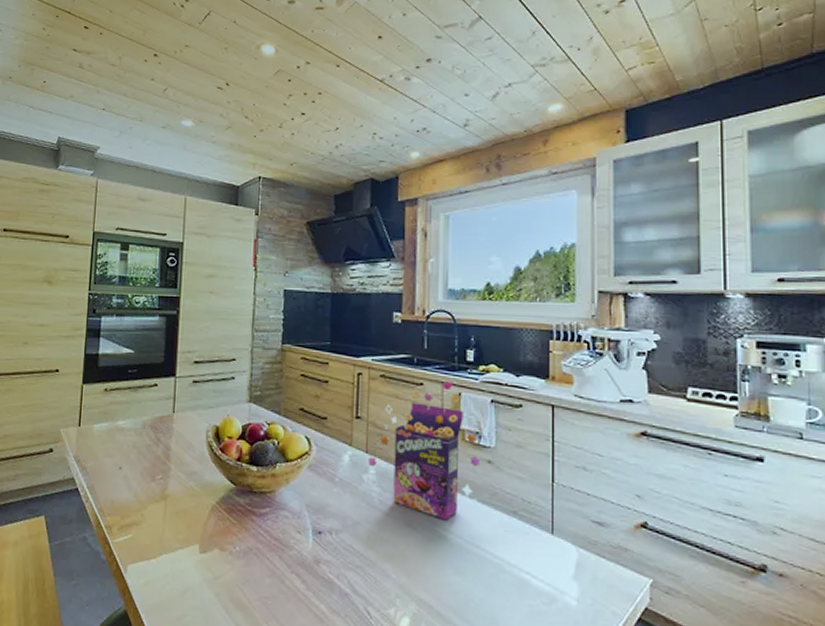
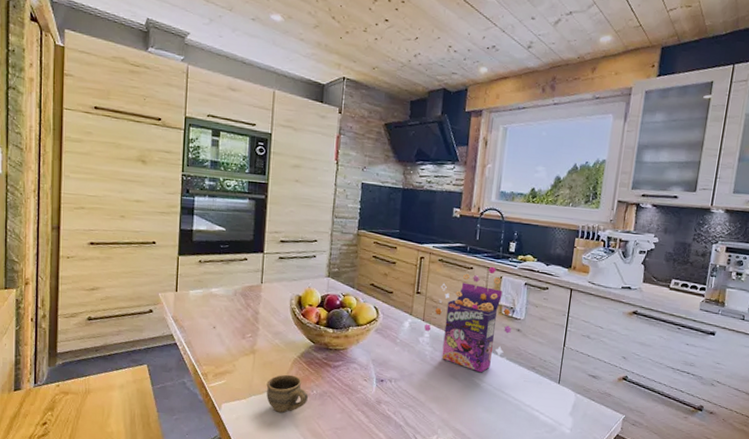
cup: none [180,525,230,576] -> present [266,374,308,413]

